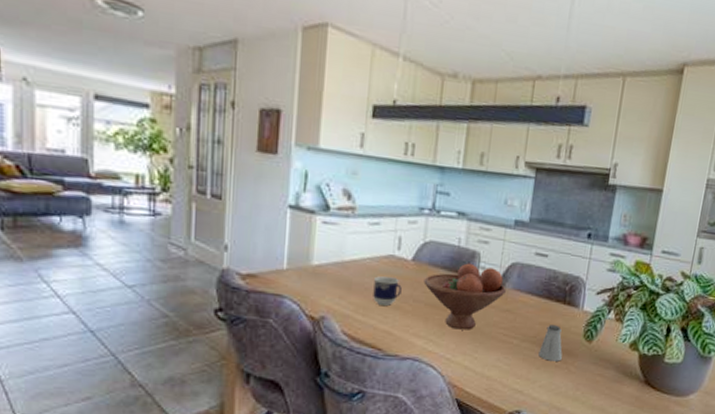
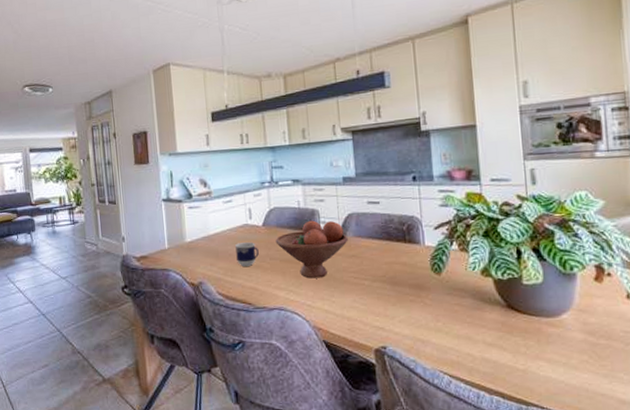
saltshaker: present [538,325,563,362] -> none [391,263,415,297]

